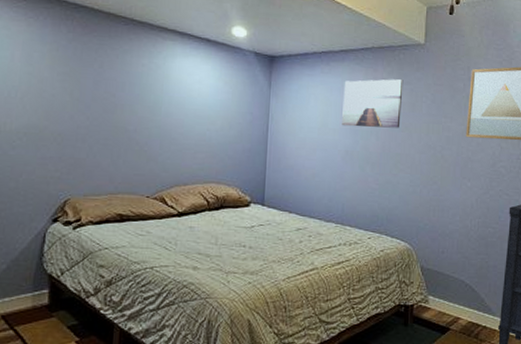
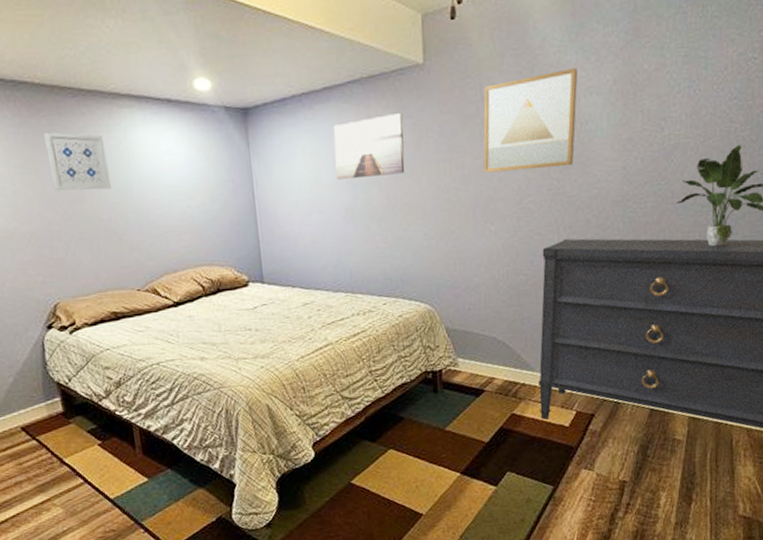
wall art: none [90,49,144,105] -> present [44,131,111,191]

